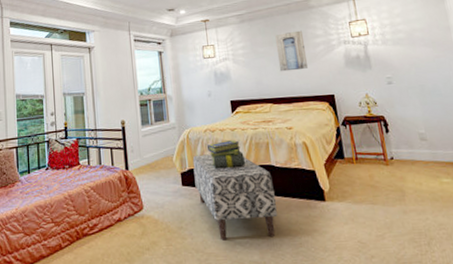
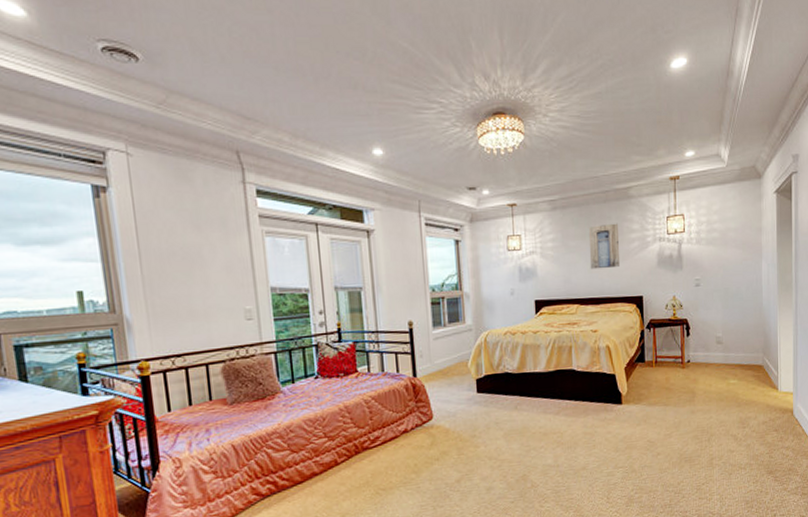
bench: present [192,154,277,241] -> none [489,358,574,447]
stack of books: present [207,139,245,170] -> none [507,343,546,375]

